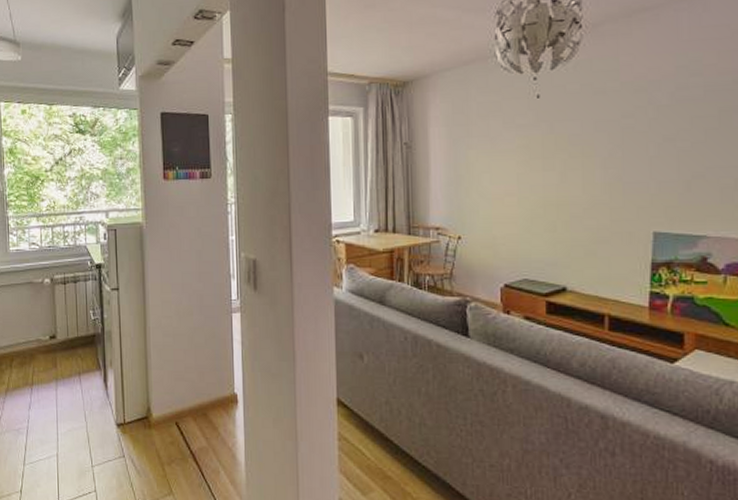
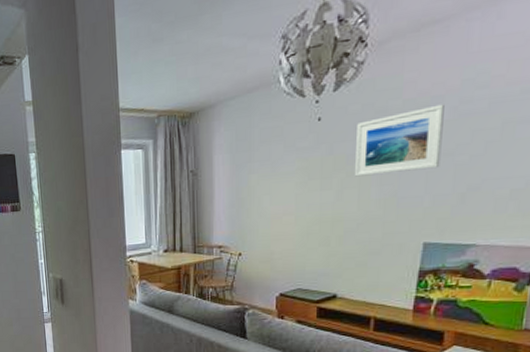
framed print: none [576,89,663,158] -> present [354,104,445,177]

